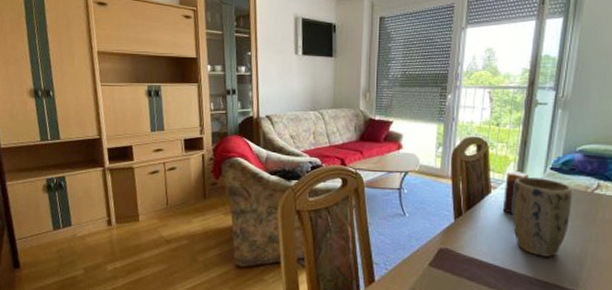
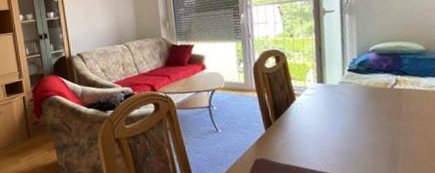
candle: present [502,171,528,214] -> none [307,77,329,118]
plant pot: present [512,177,573,257] -> none [316,80,376,156]

